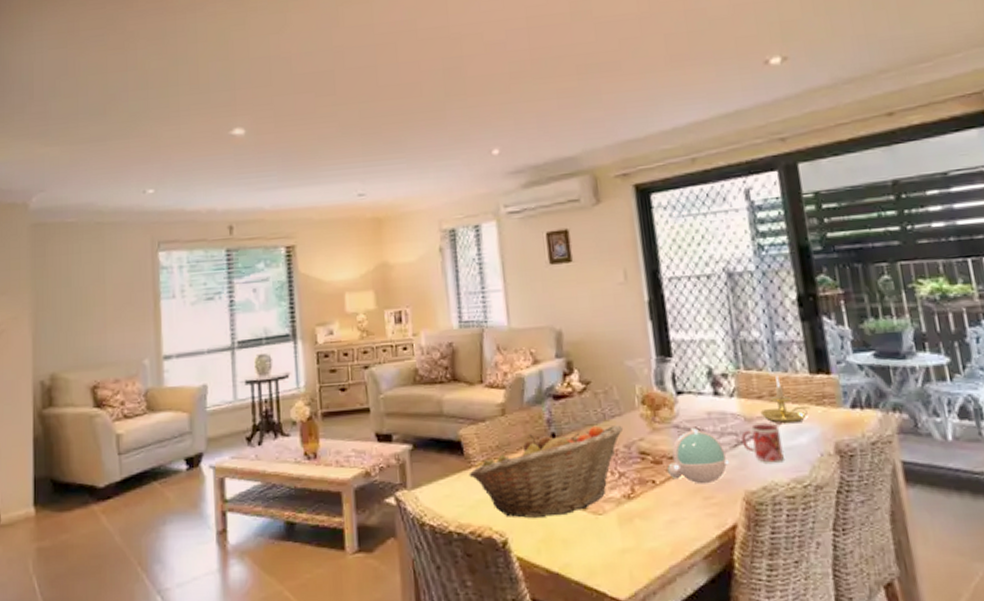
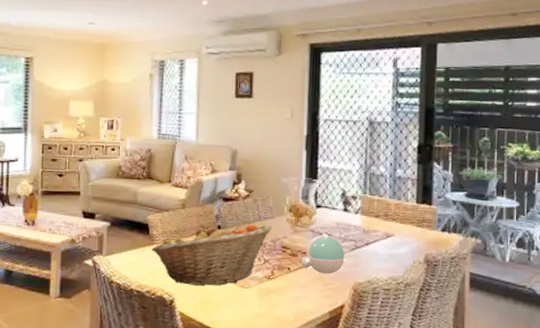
mug: present [741,423,784,464] -> none [359,235,387,265]
candle holder: present [760,375,810,423] -> none [375,201,412,237]

